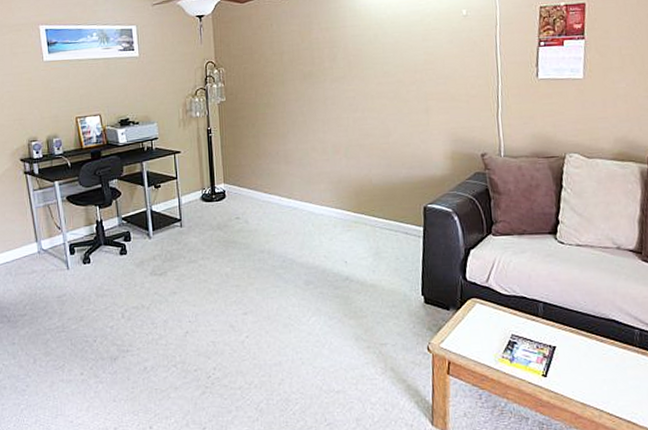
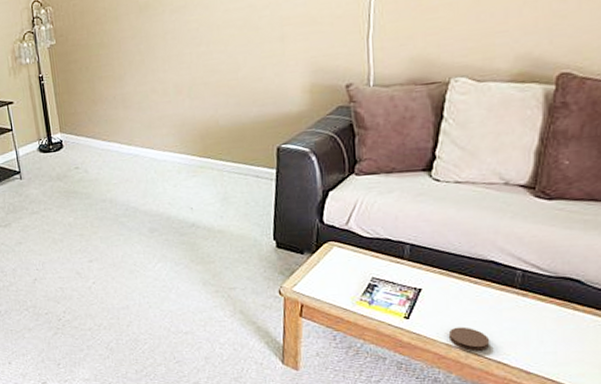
coaster: none [582,385,619,410] -> present [448,327,490,351]

